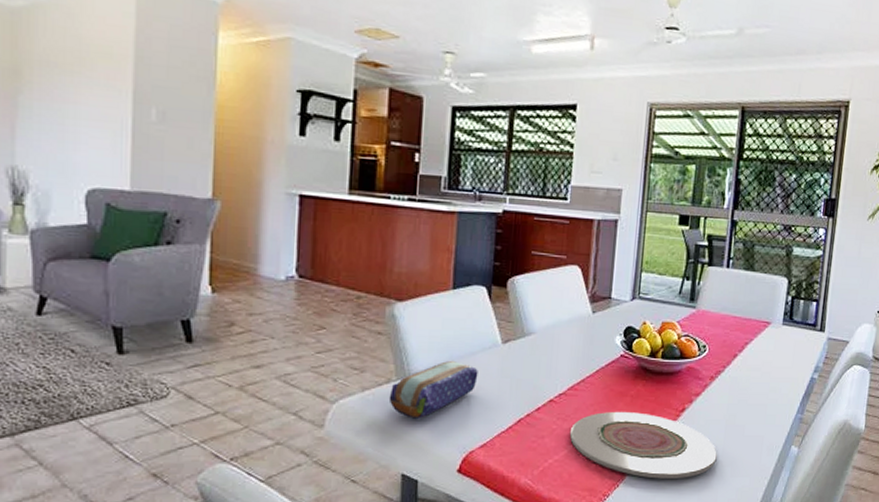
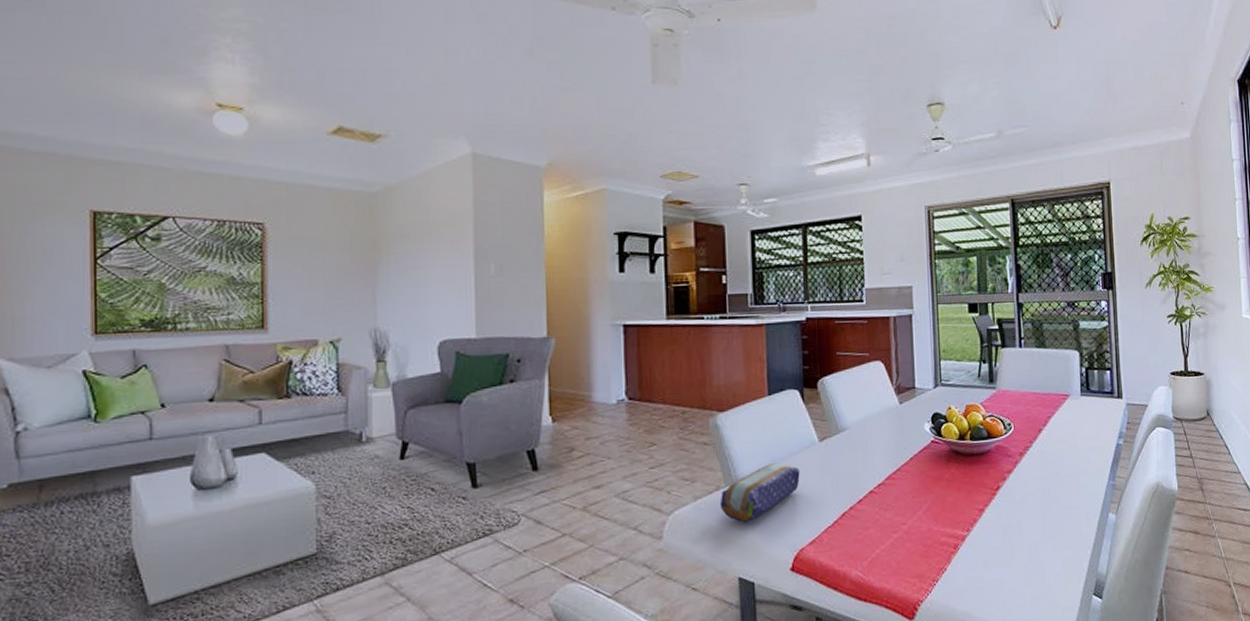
plate: present [569,412,717,479] -> none [892,495,1038,559]

